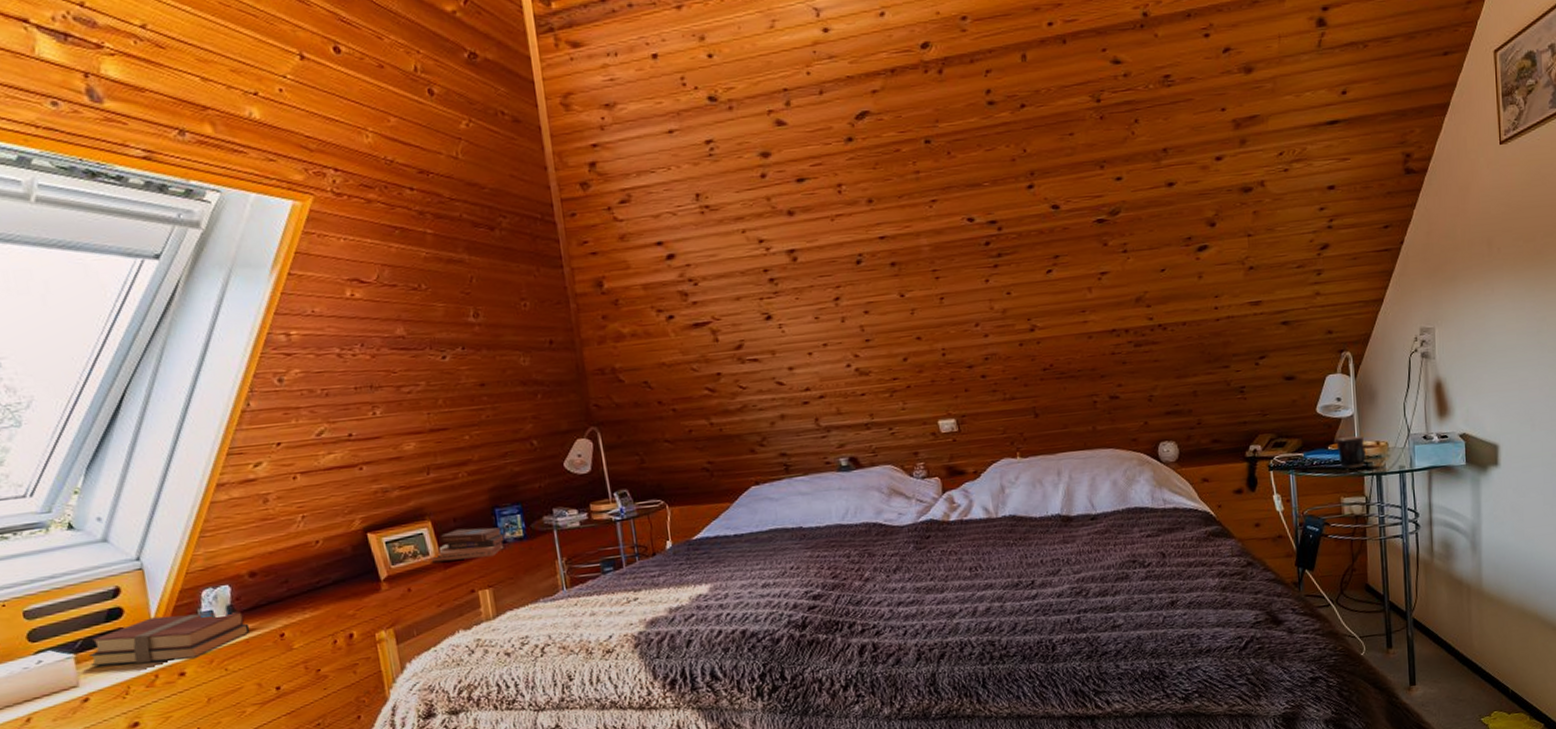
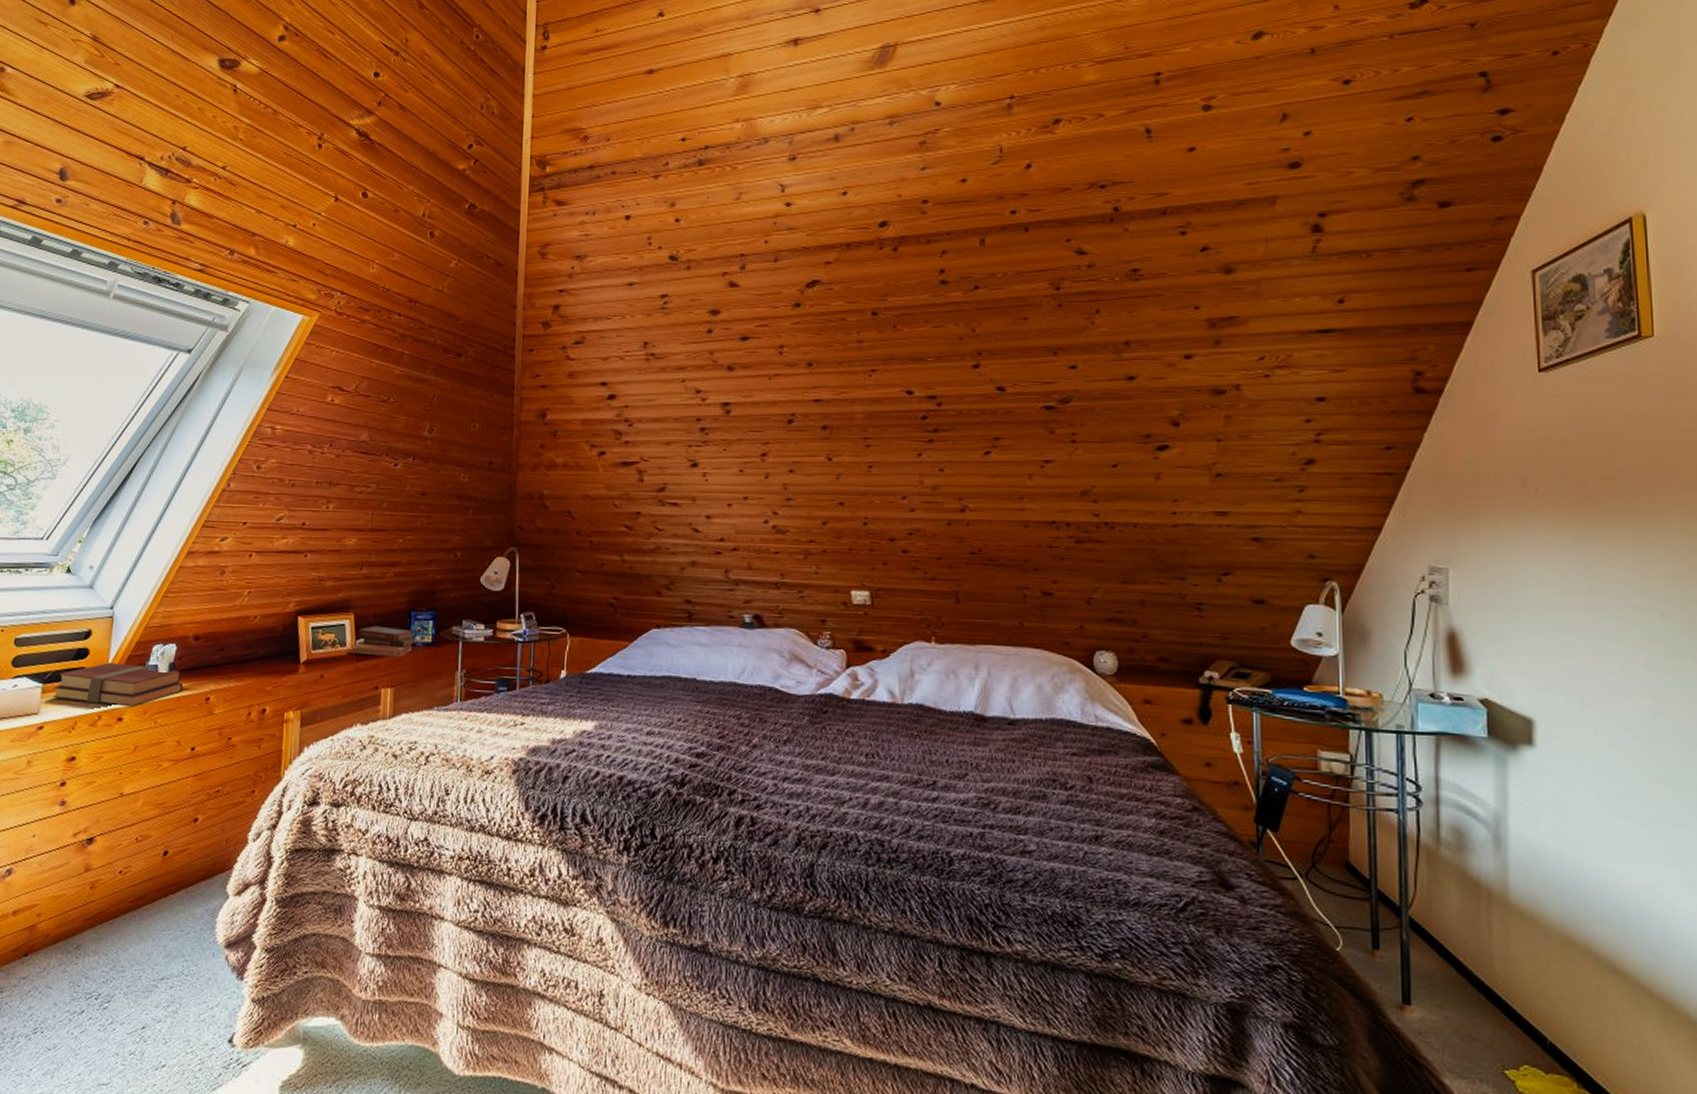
mug: present [1336,435,1366,469] -> none [1314,679,1352,718]

